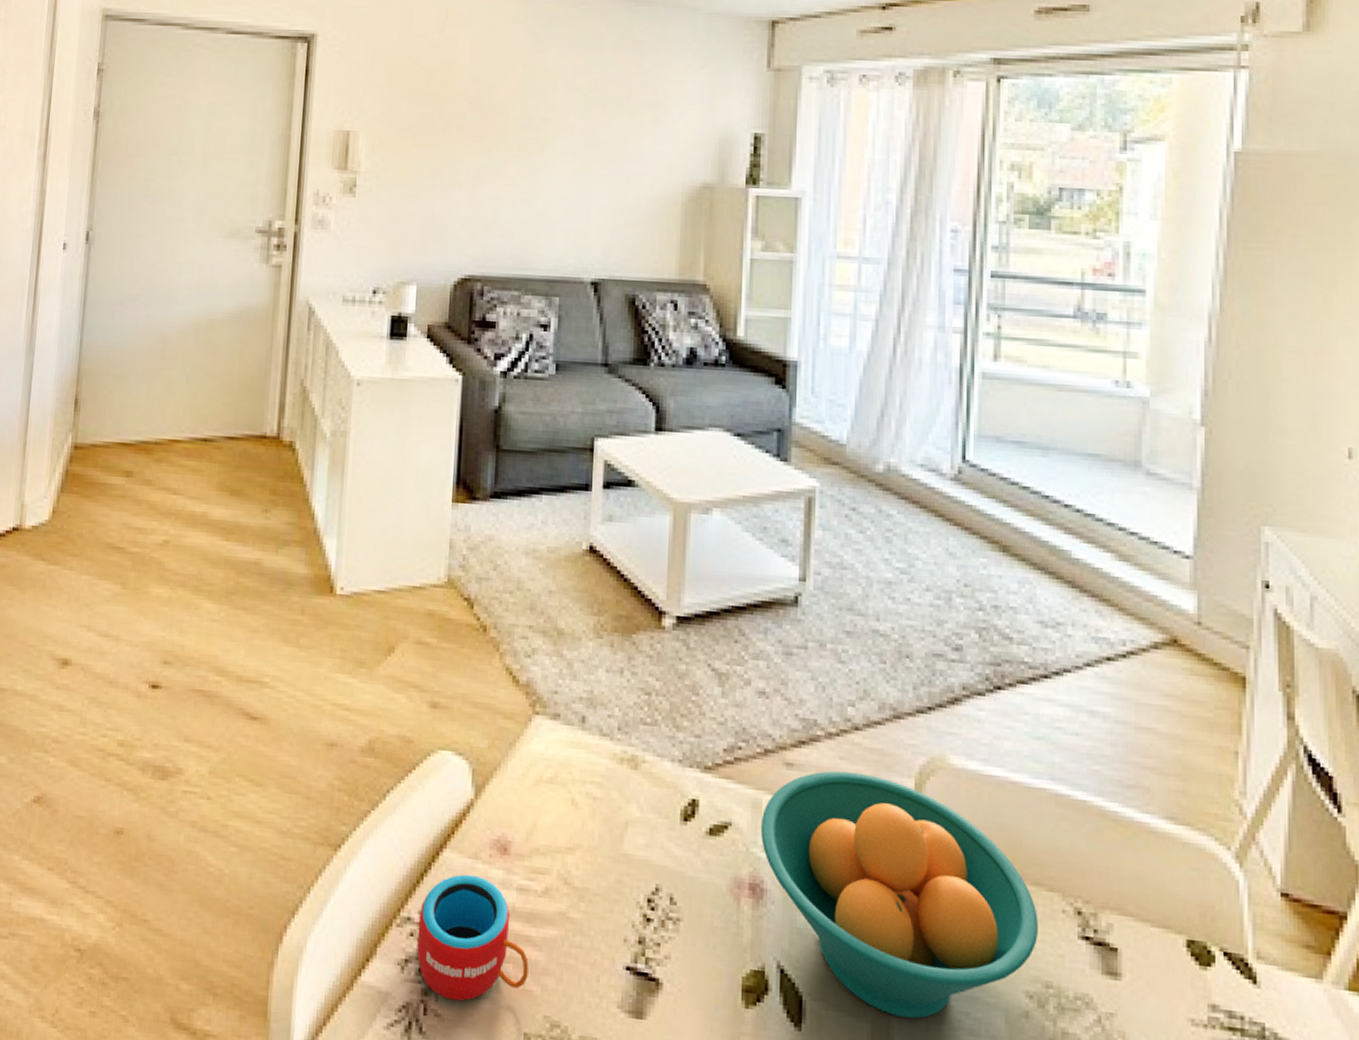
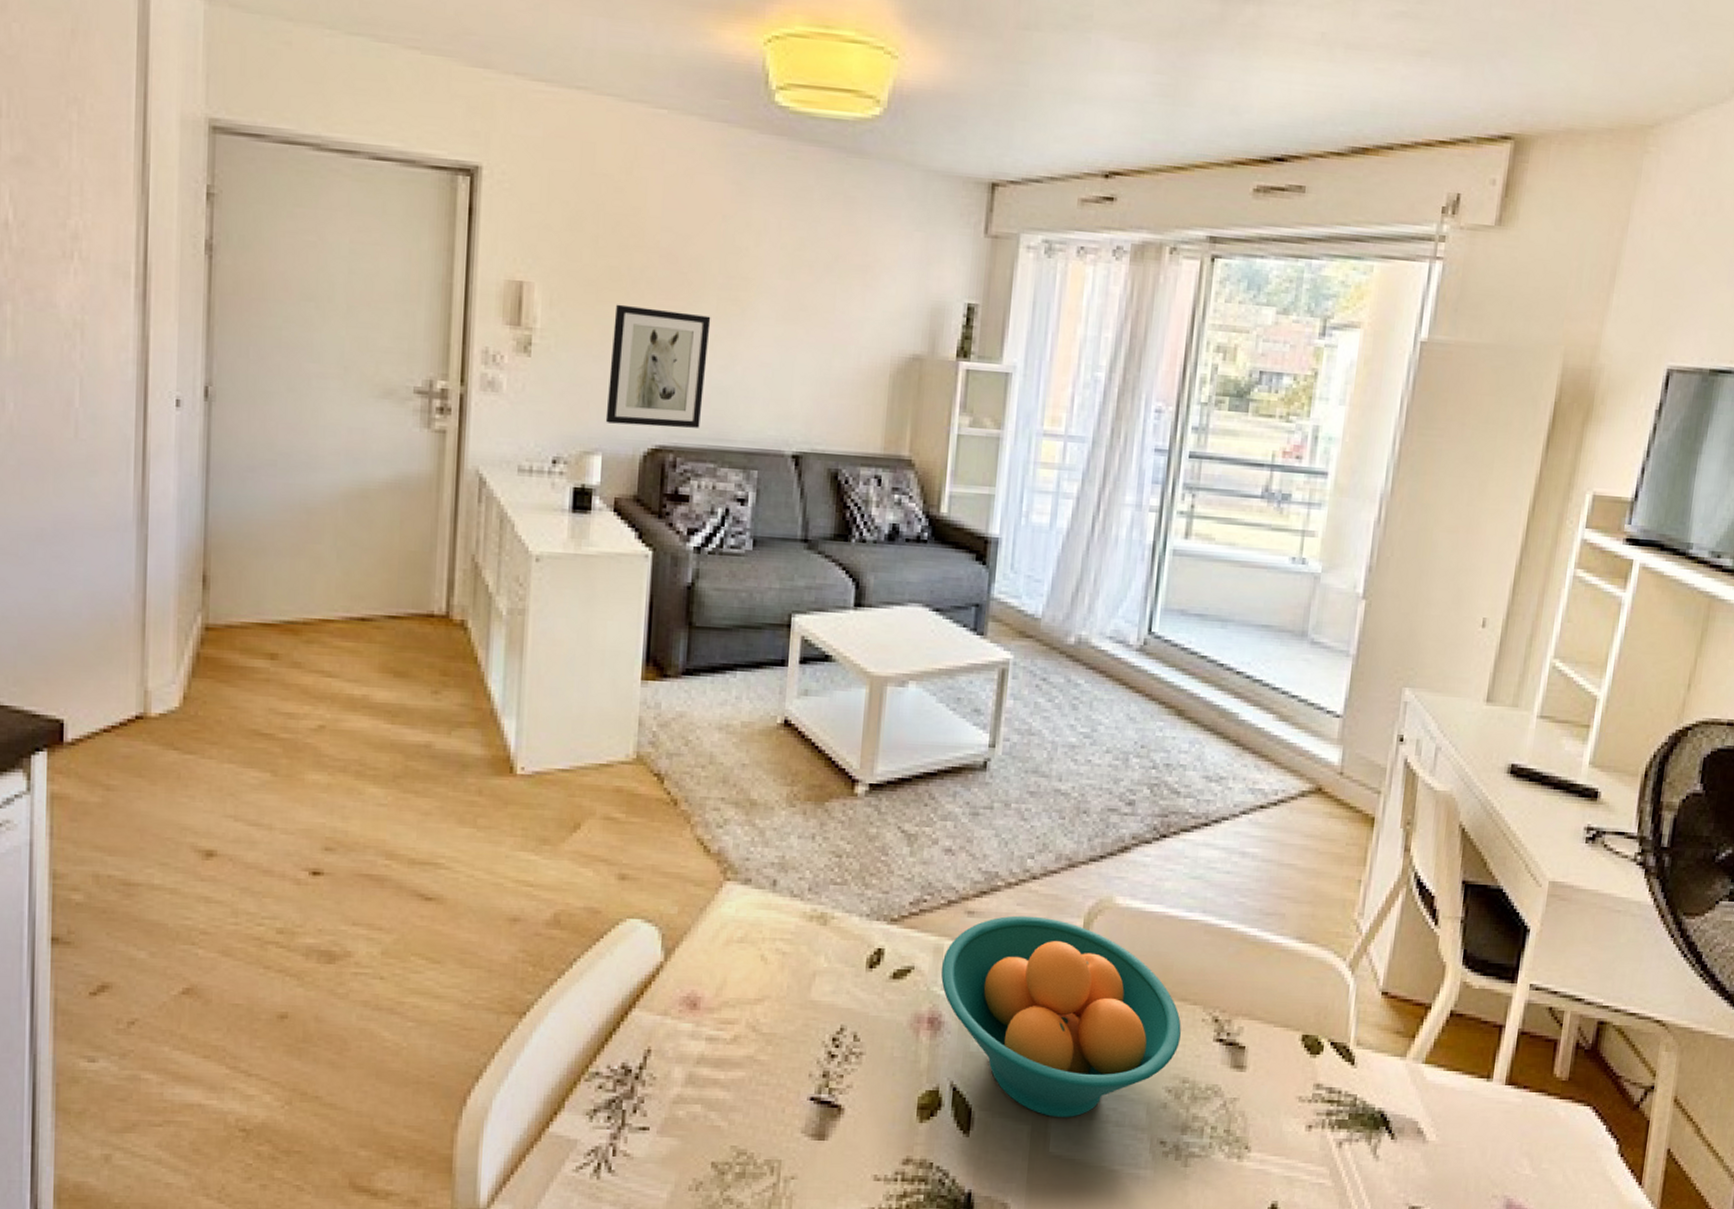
mug: present [417,874,529,1002] -> none [605,1029,717,1141]
wall art: none [420,147,514,259] -> present [605,304,711,428]

